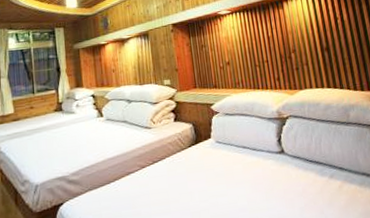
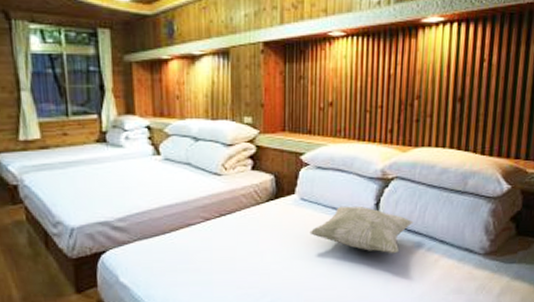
decorative pillow: none [228,143,313,184] -> present [309,206,413,254]

